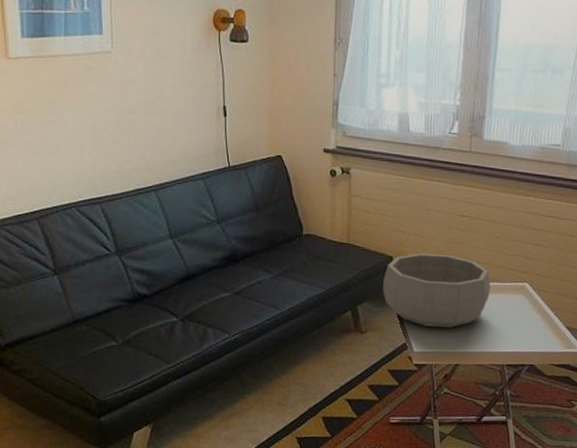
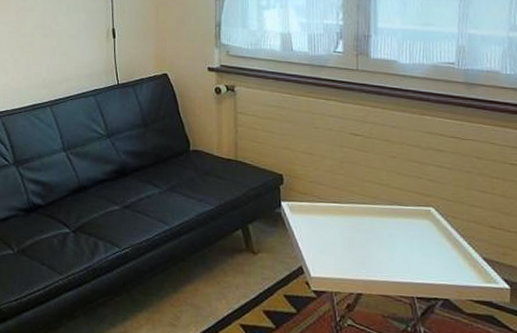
decorative bowl: present [383,253,491,329] -> none [274,172,391,254]

